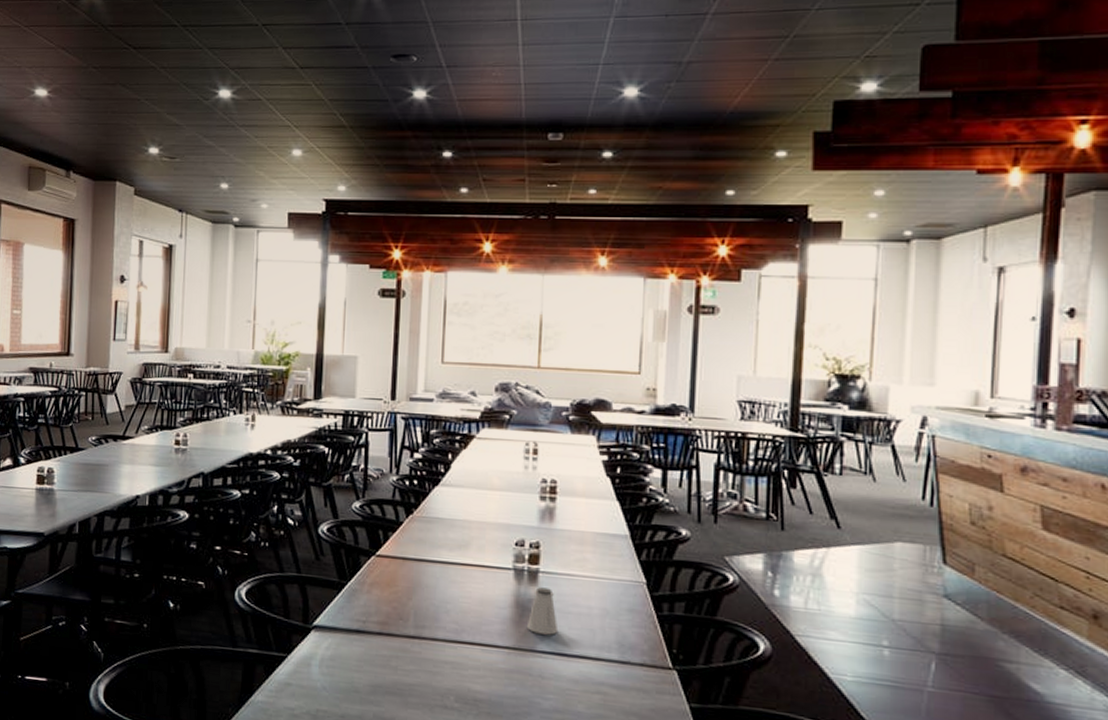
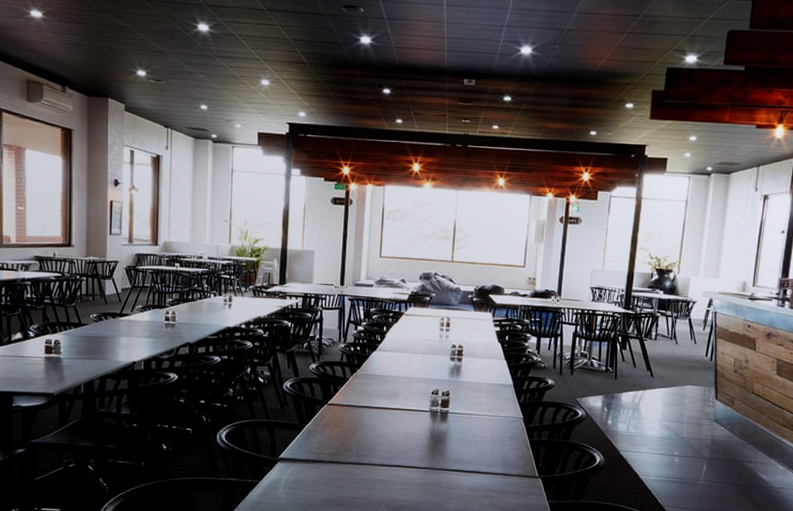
saltshaker: present [526,587,559,635] -> none [438,424,461,458]

